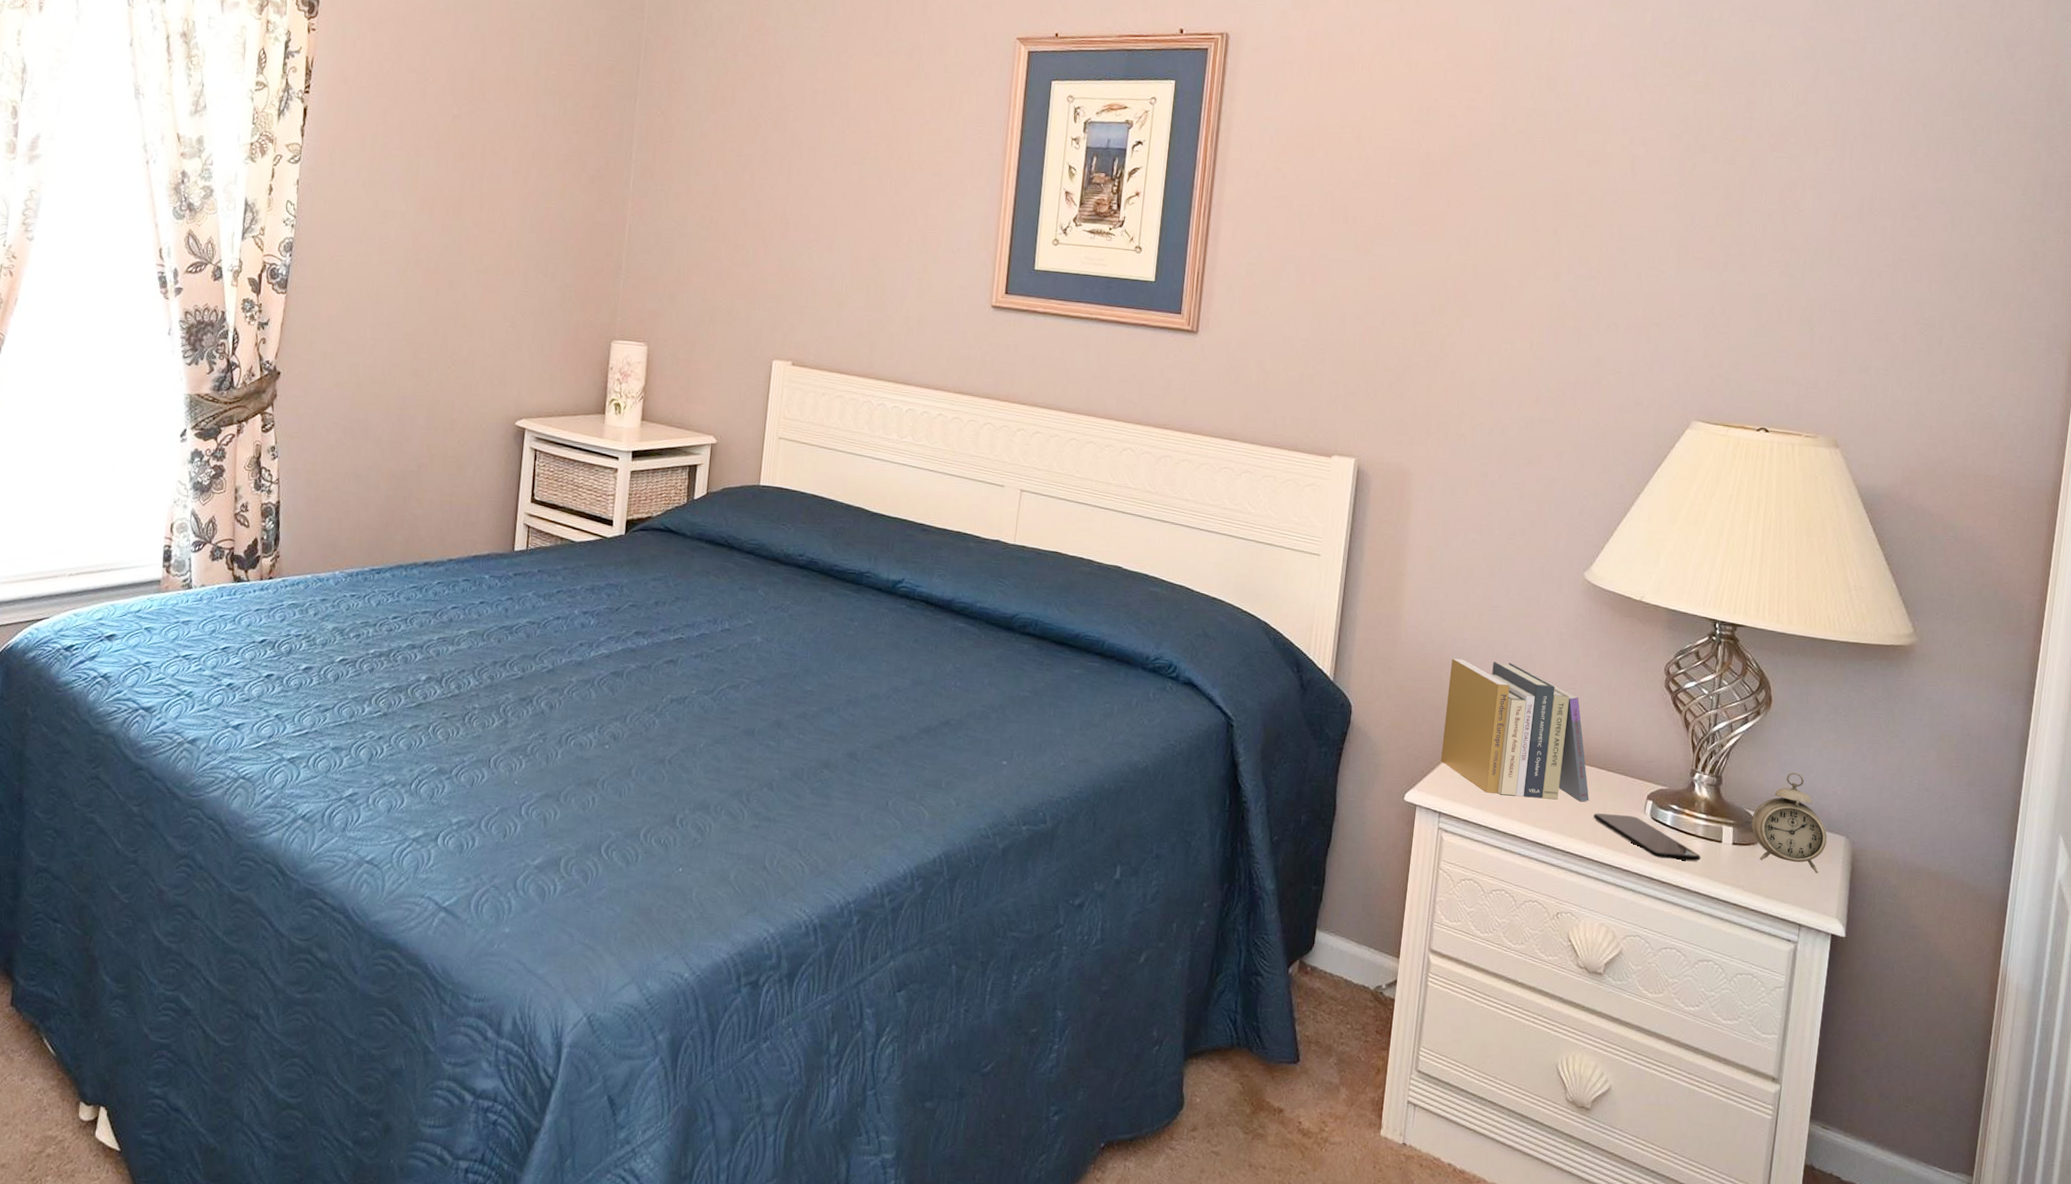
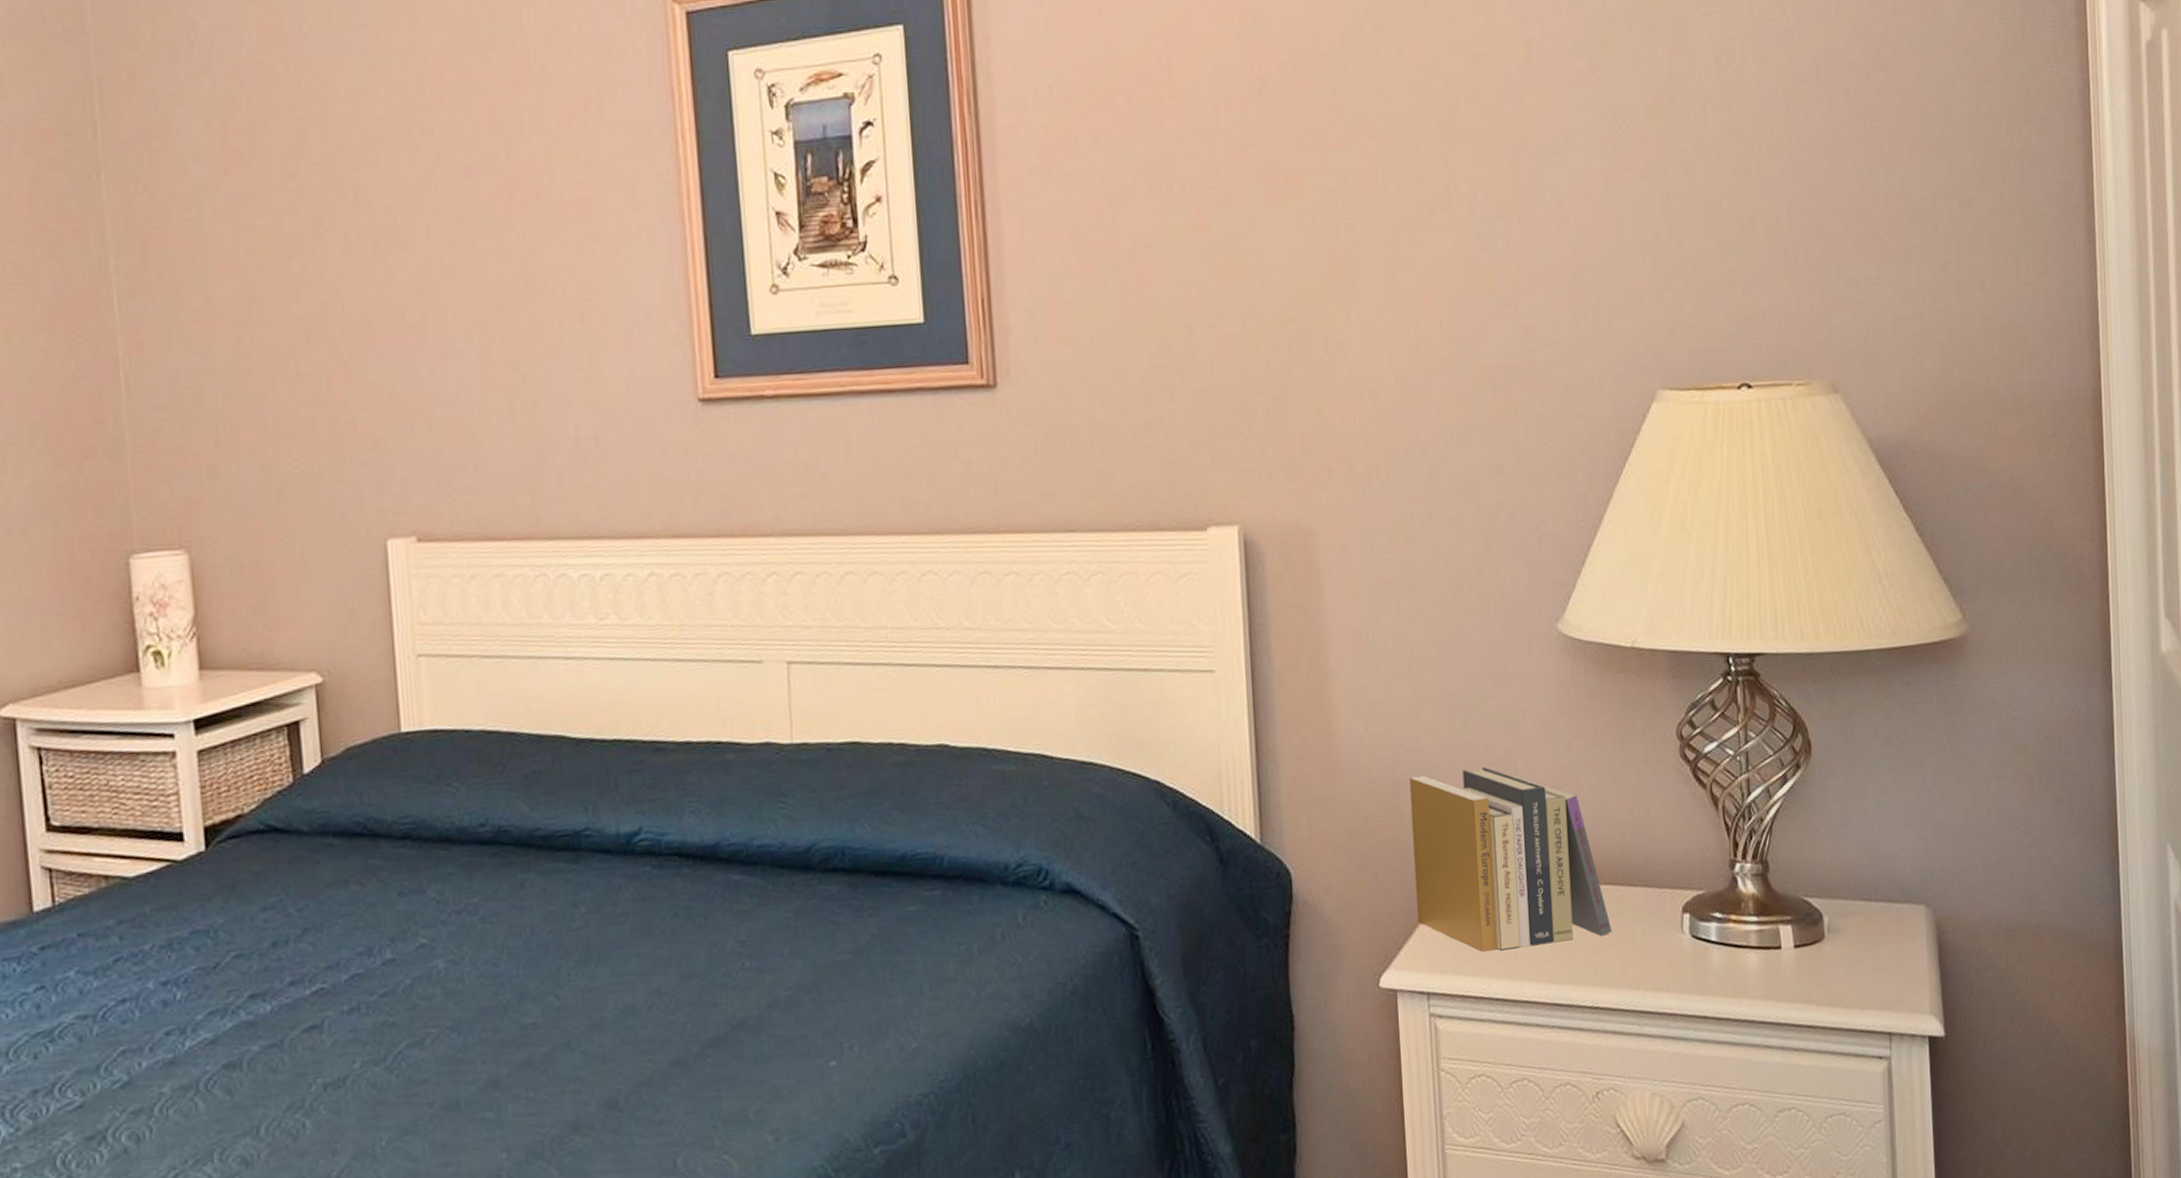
smartphone: present [1593,813,1701,861] -> none [1620,939,1760,988]
alarm clock: present [1751,772,1827,873] -> none [1811,834,1905,961]

